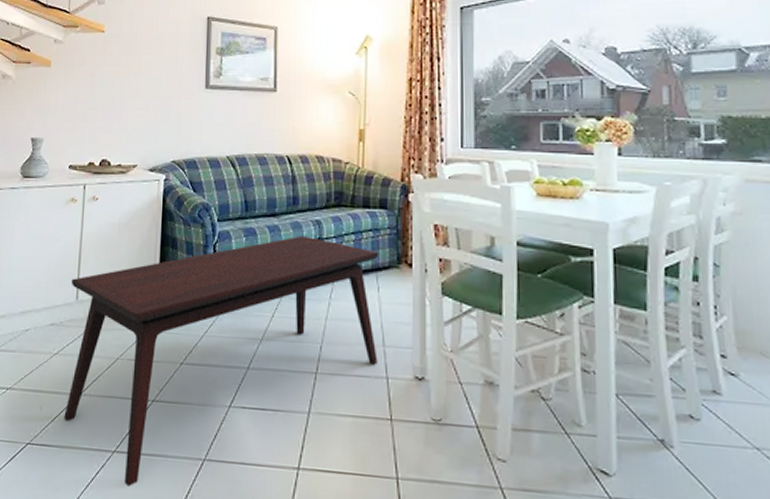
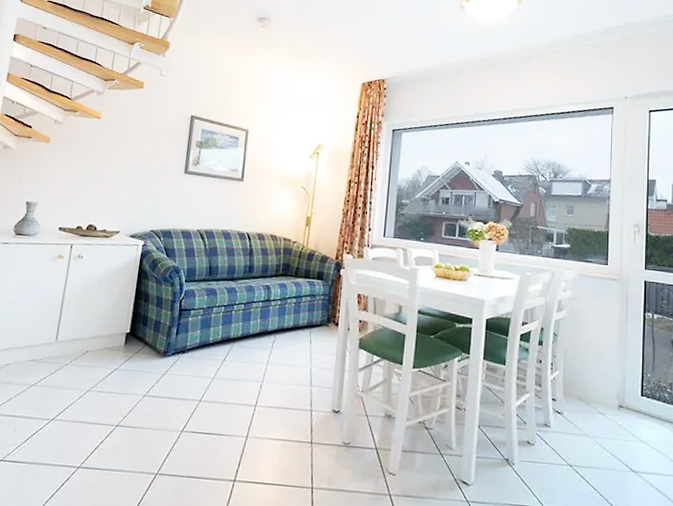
coffee table: present [64,235,379,487] -> none [36,297,314,496]

